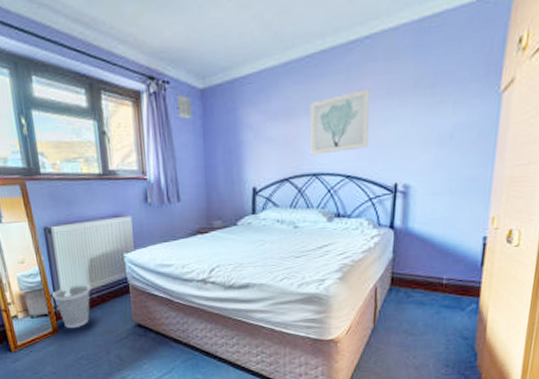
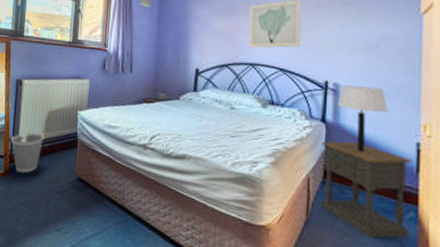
nightstand: none [387,245,478,334] -> present [321,141,412,239]
table lamp: none [406,184,458,254] -> present [337,85,389,152]

